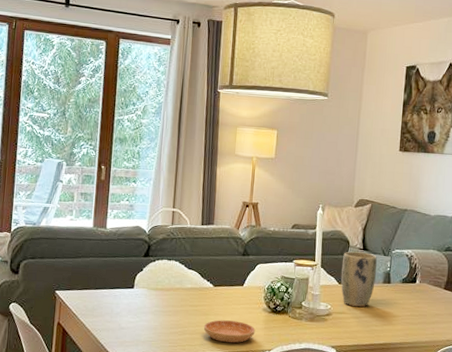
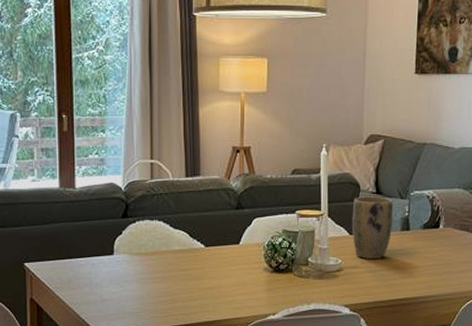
saucer: present [203,320,256,343] -> none [197,284,257,309]

